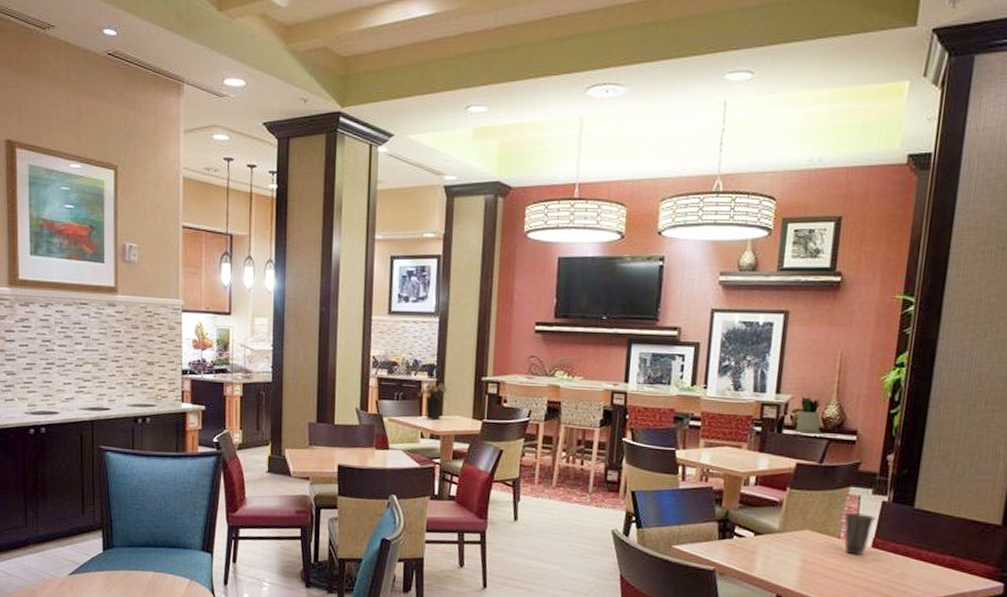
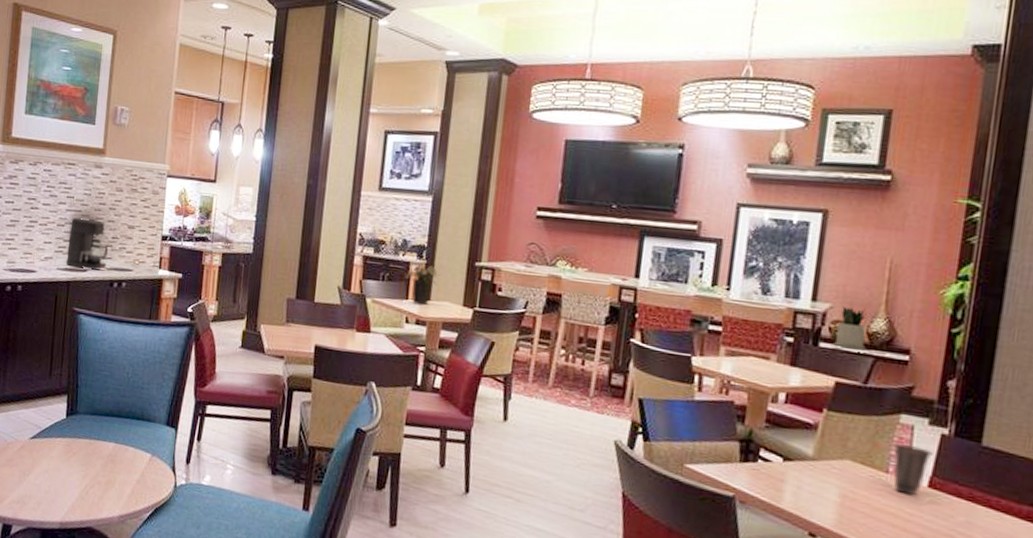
coffee maker: none [88,357,129,408] -> present [66,218,108,270]

